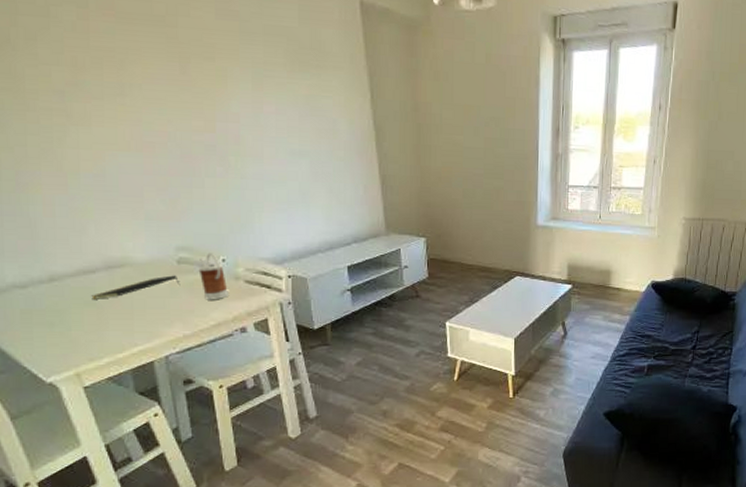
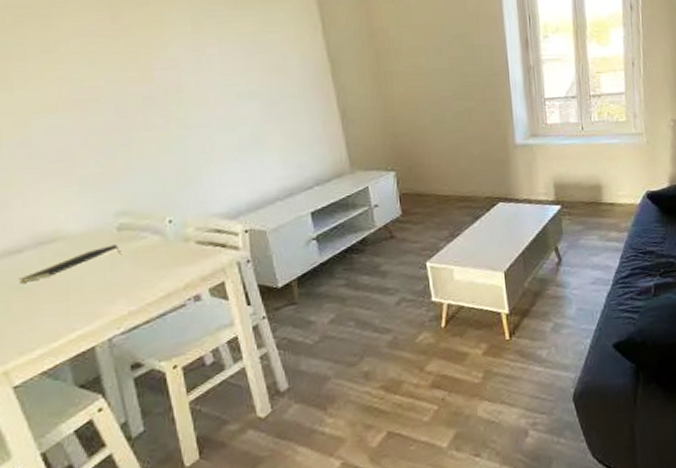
kettle: present [198,252,228,300] -> none [142,214,178,269]

